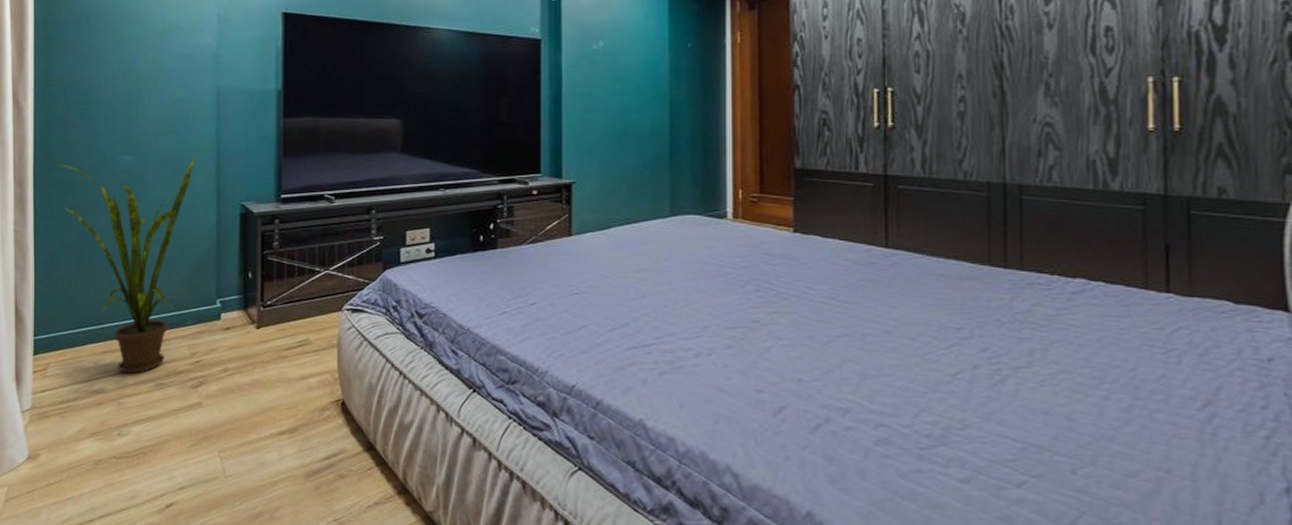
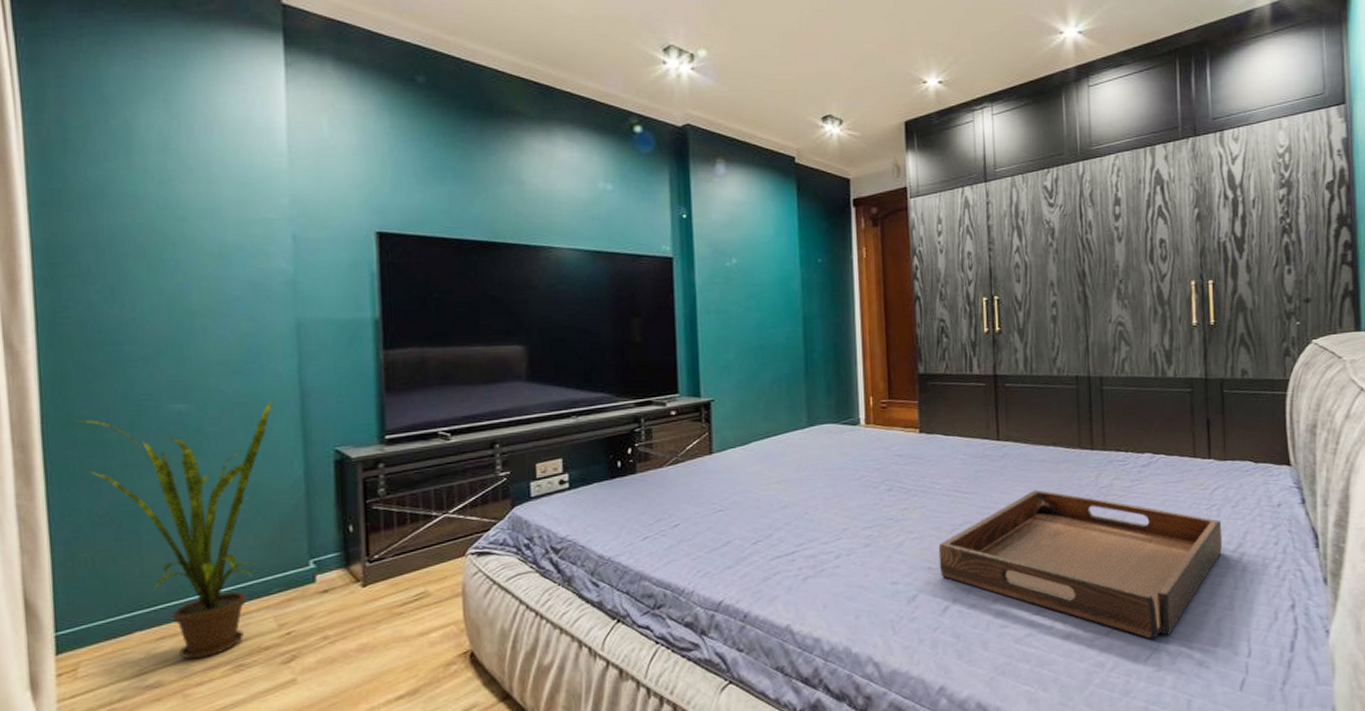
serving tray: none [811,307,1184,500] -> present [938,490,1223,639]

